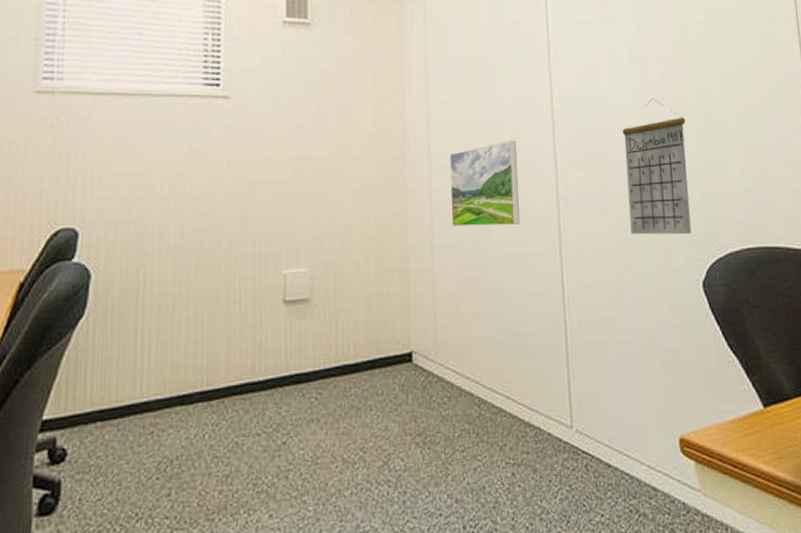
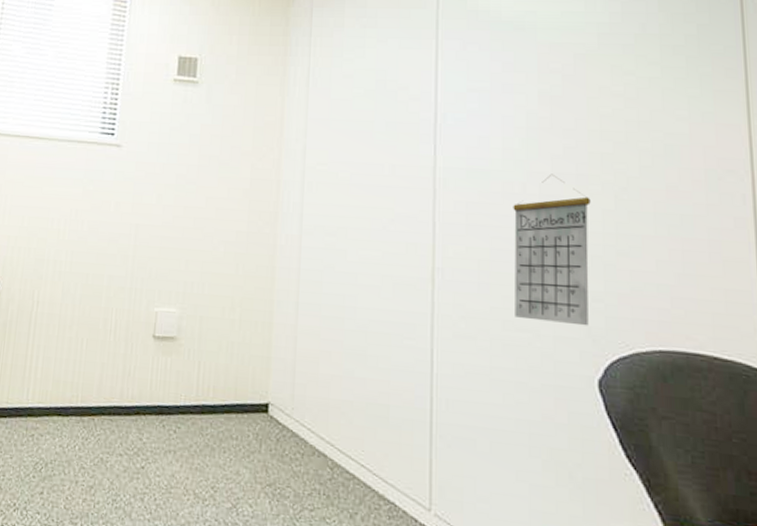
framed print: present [449,140,520,227] -> none [318,206,393,293]

